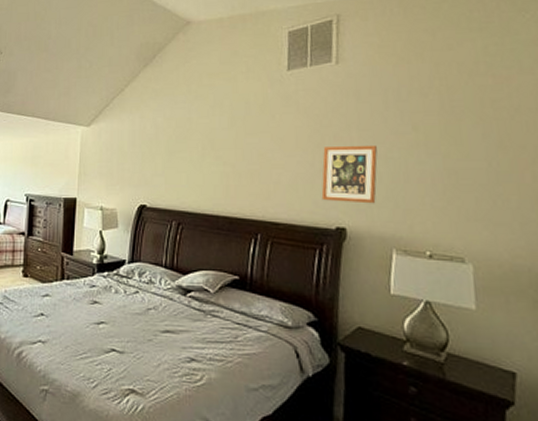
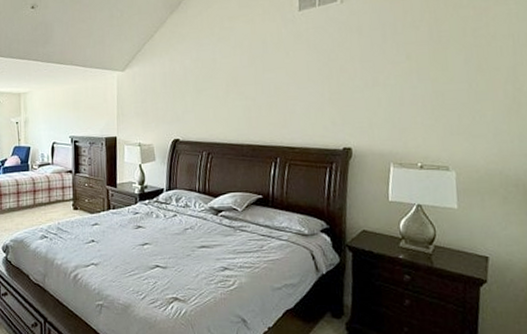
picture frame: present [321,144,378,204] -> none [330,74,377,126]

